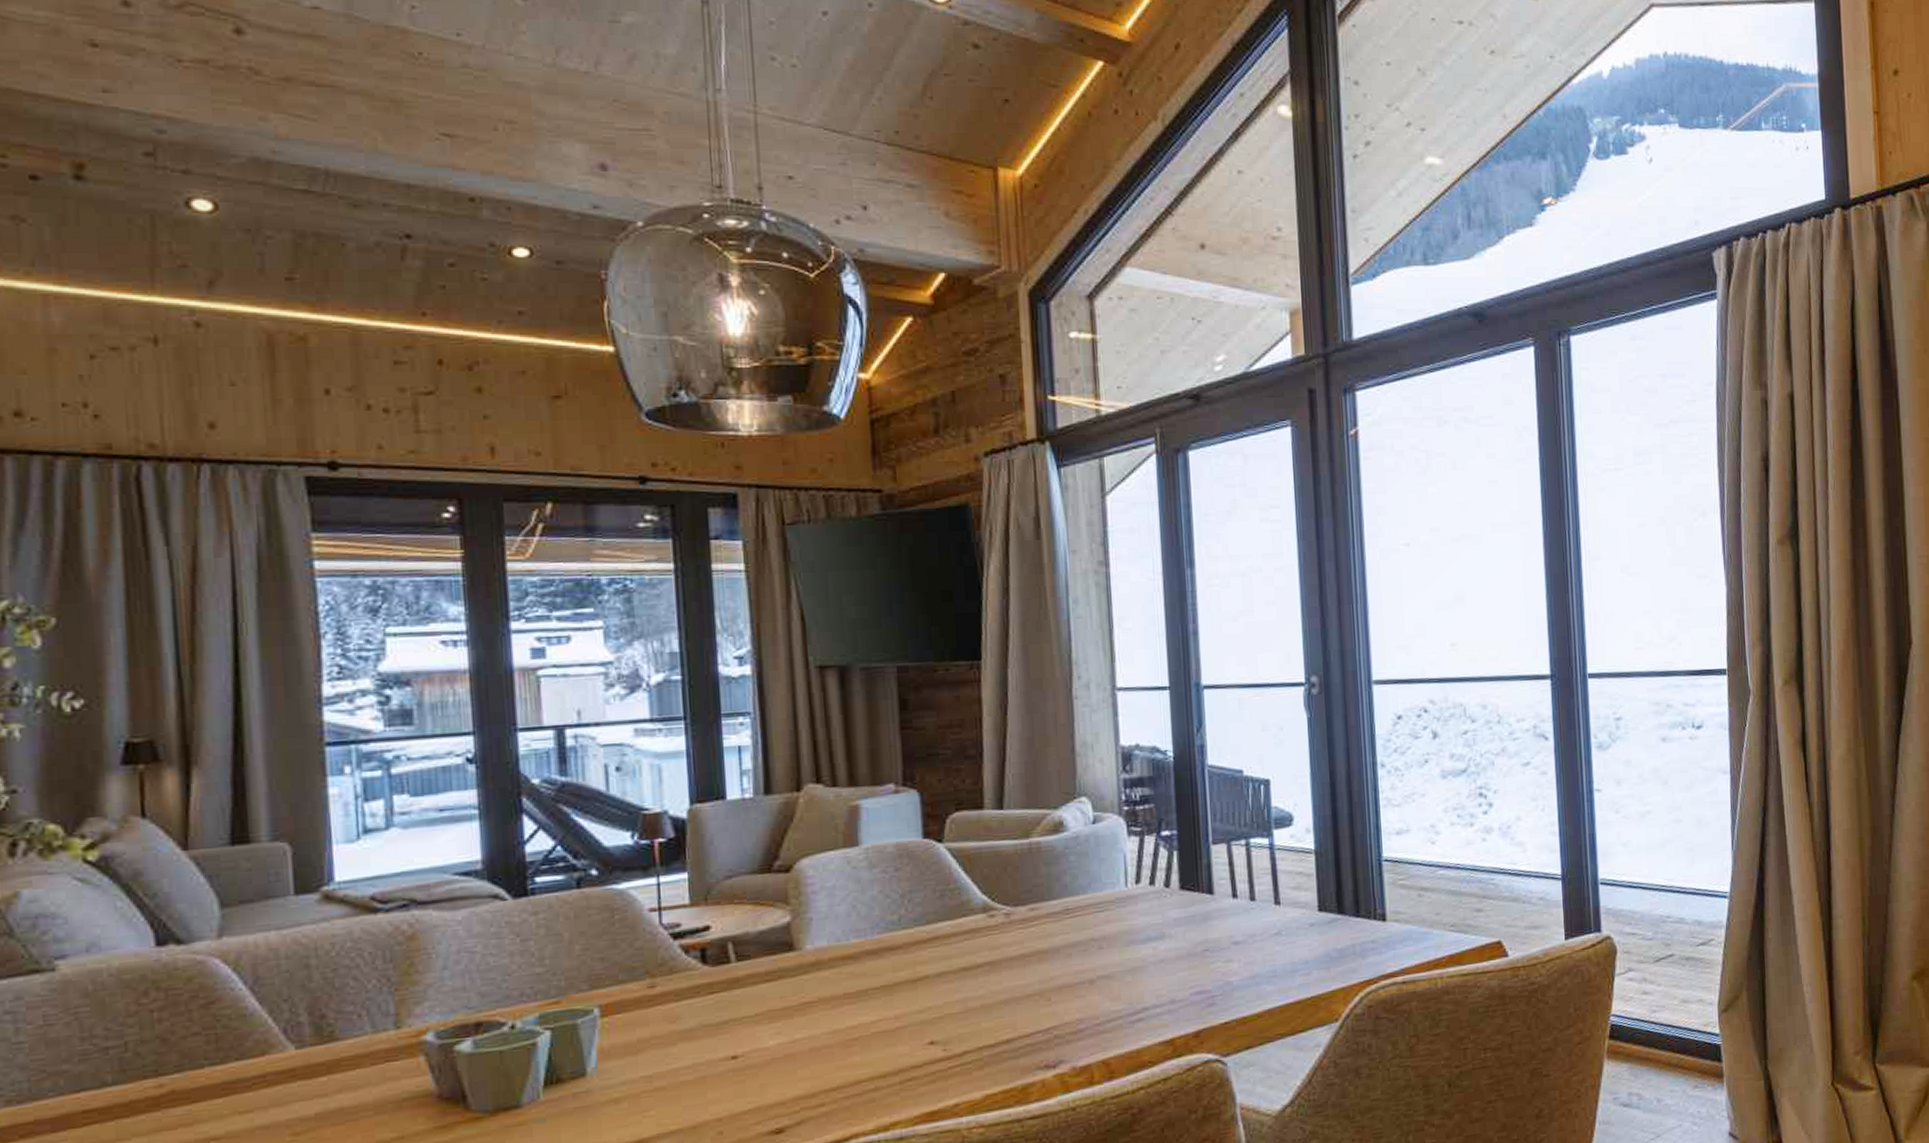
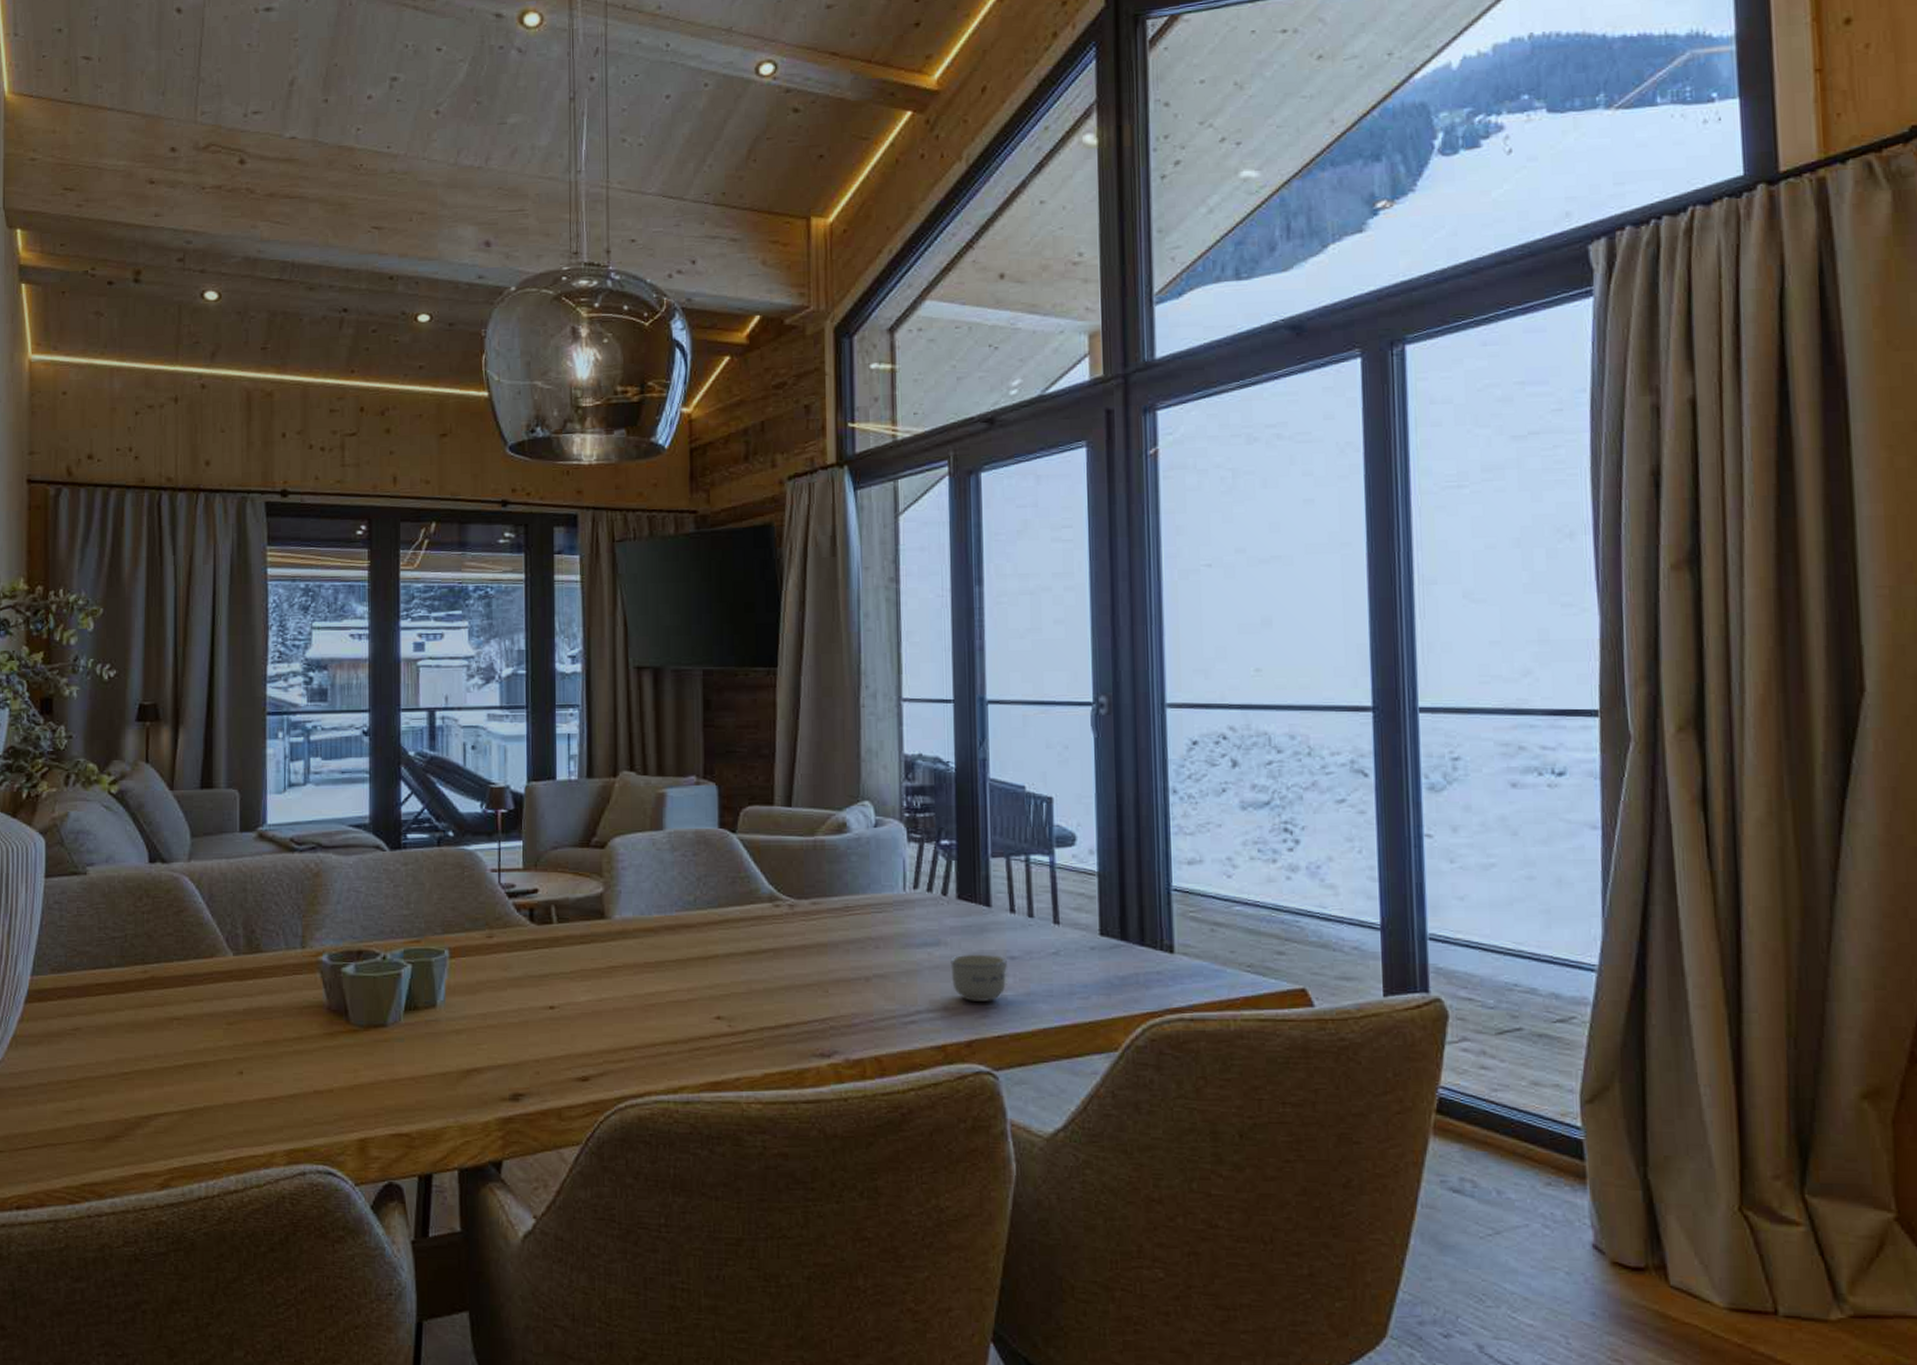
cup: none [1175,942,1232,991] -> present [950,954,1007,1001]

